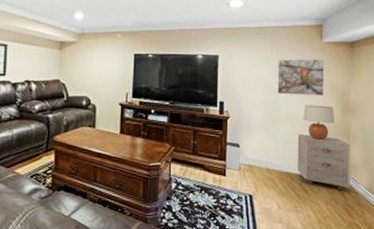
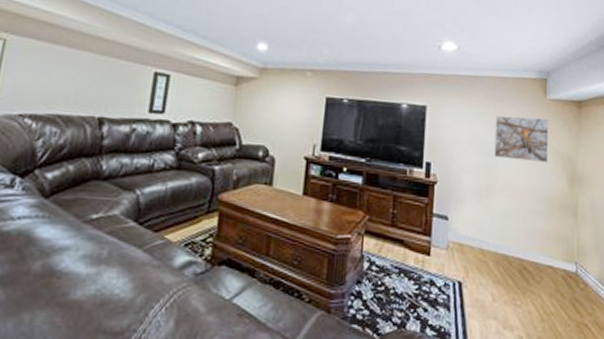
cabinet: present [297,134,351,191] -> none [516,208,579,282]
lamp: present [303,105,335,141] -> none [524,172,560,217]

